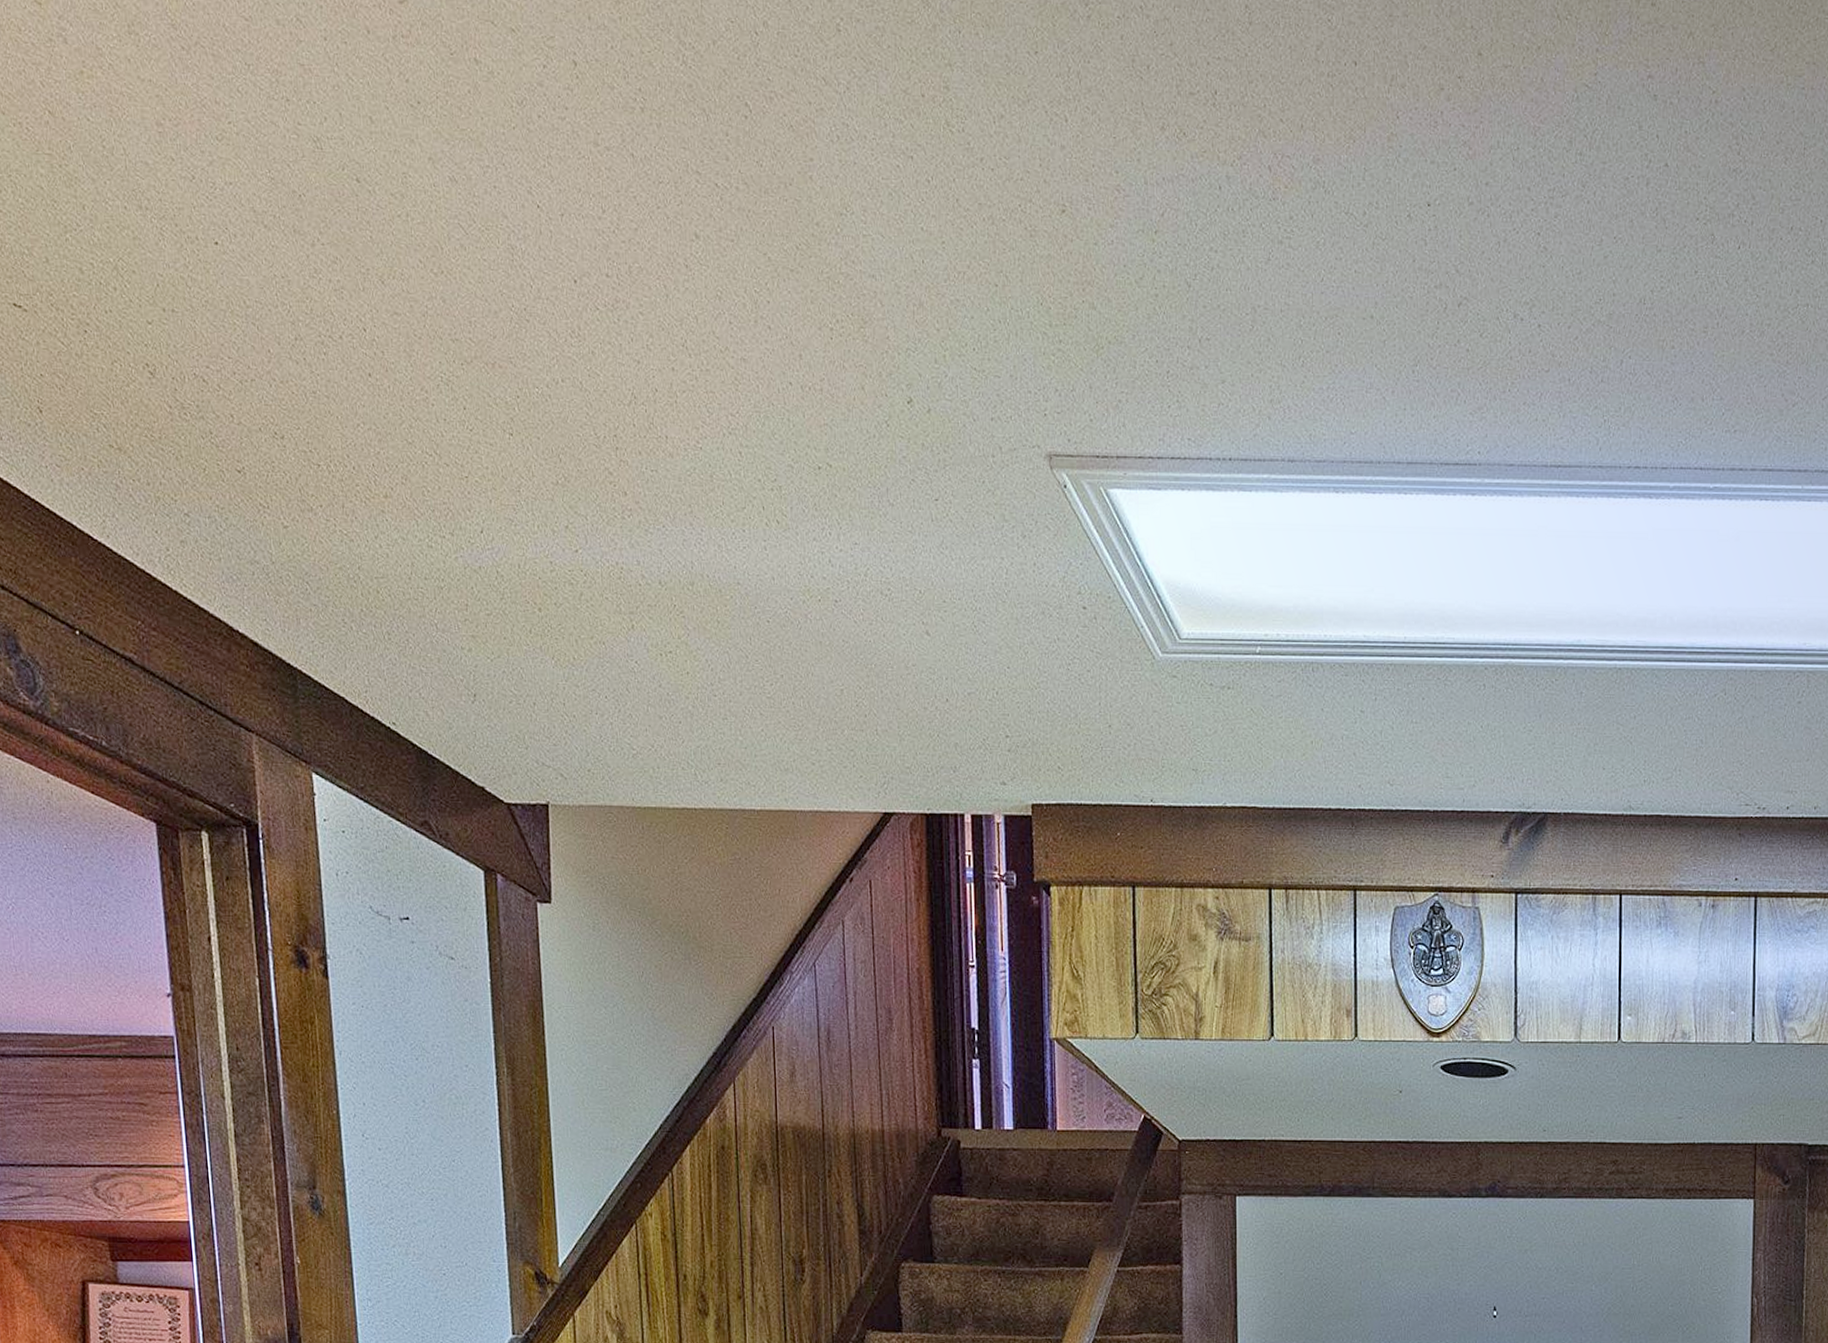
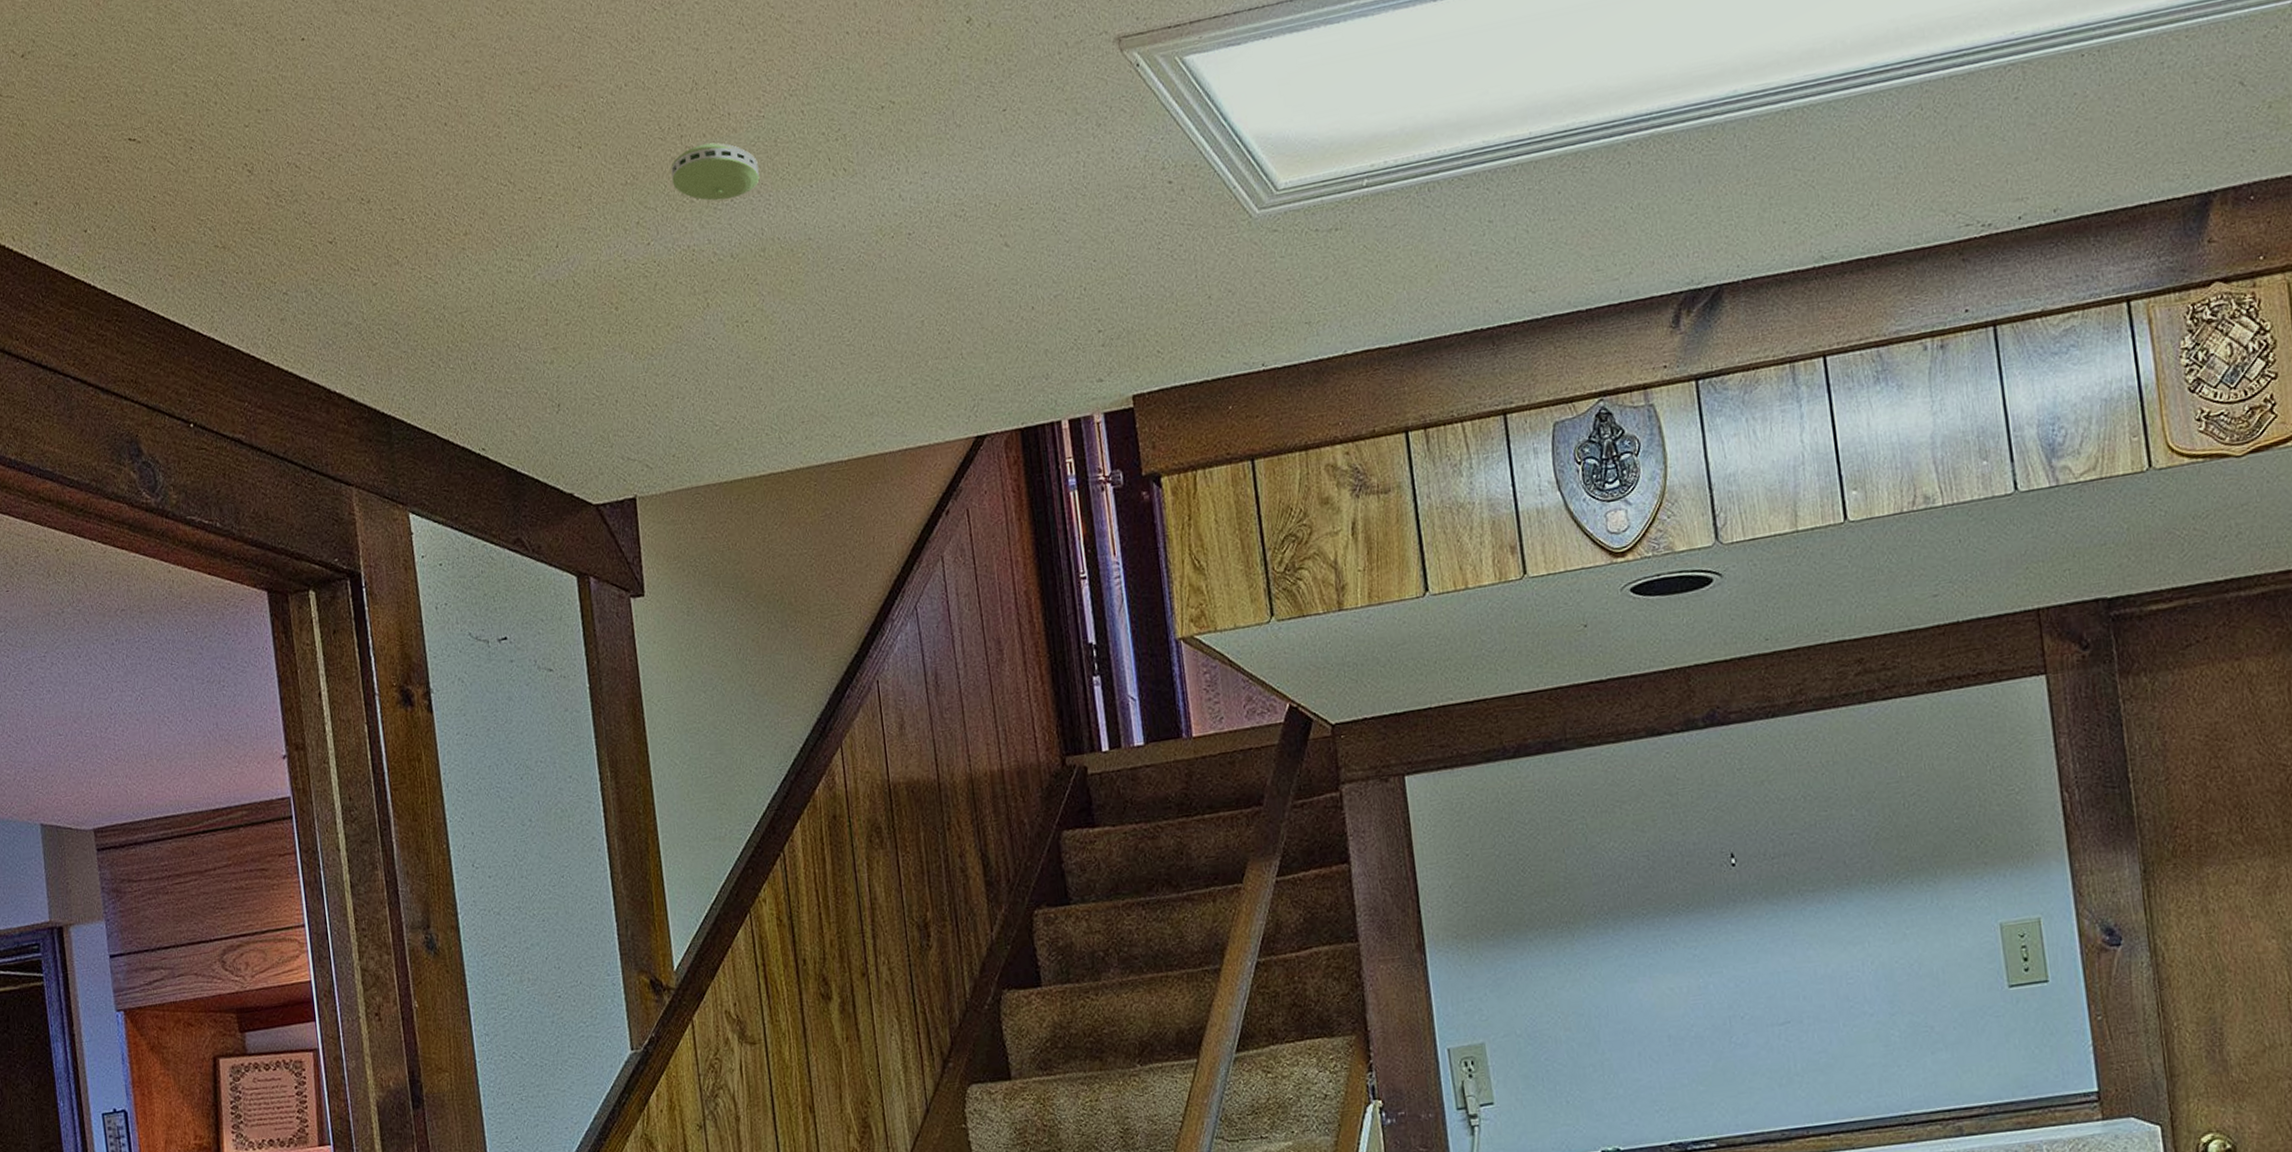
smoke detector: none [604,462,693,524] -> present [671,142,760,201]

